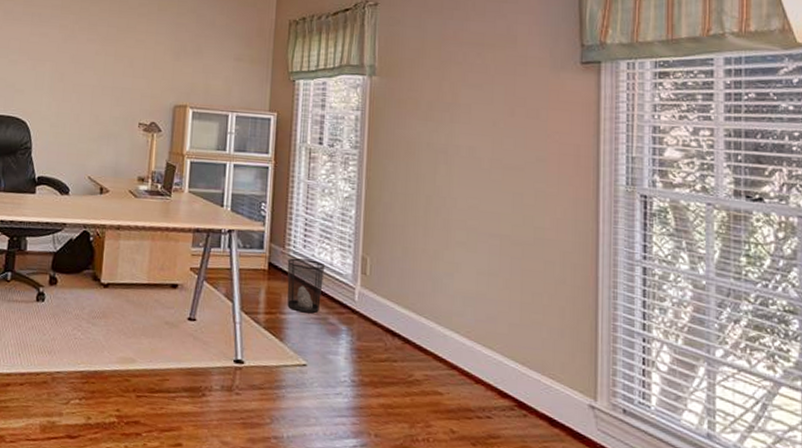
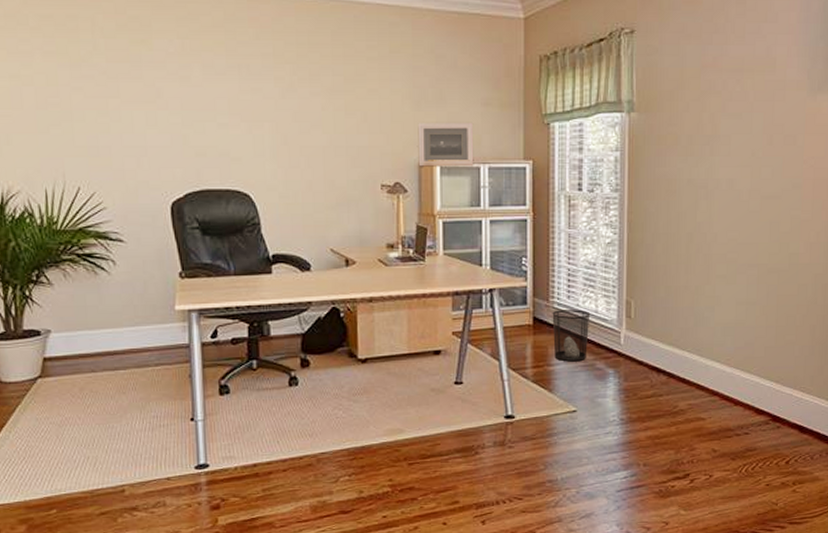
picture frame: none [173,71,225,114] -> present [418,123,474,167]

